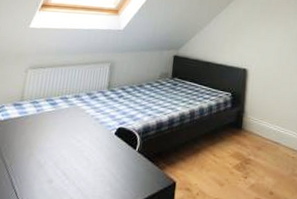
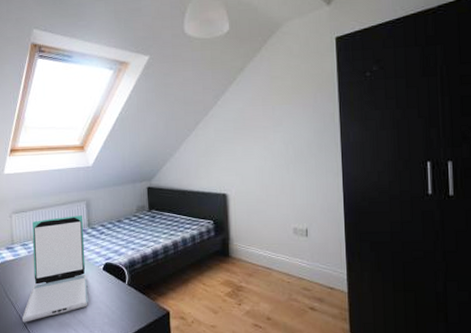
laptop: none [12,76,104,188] -> present [22,215,88,322]

